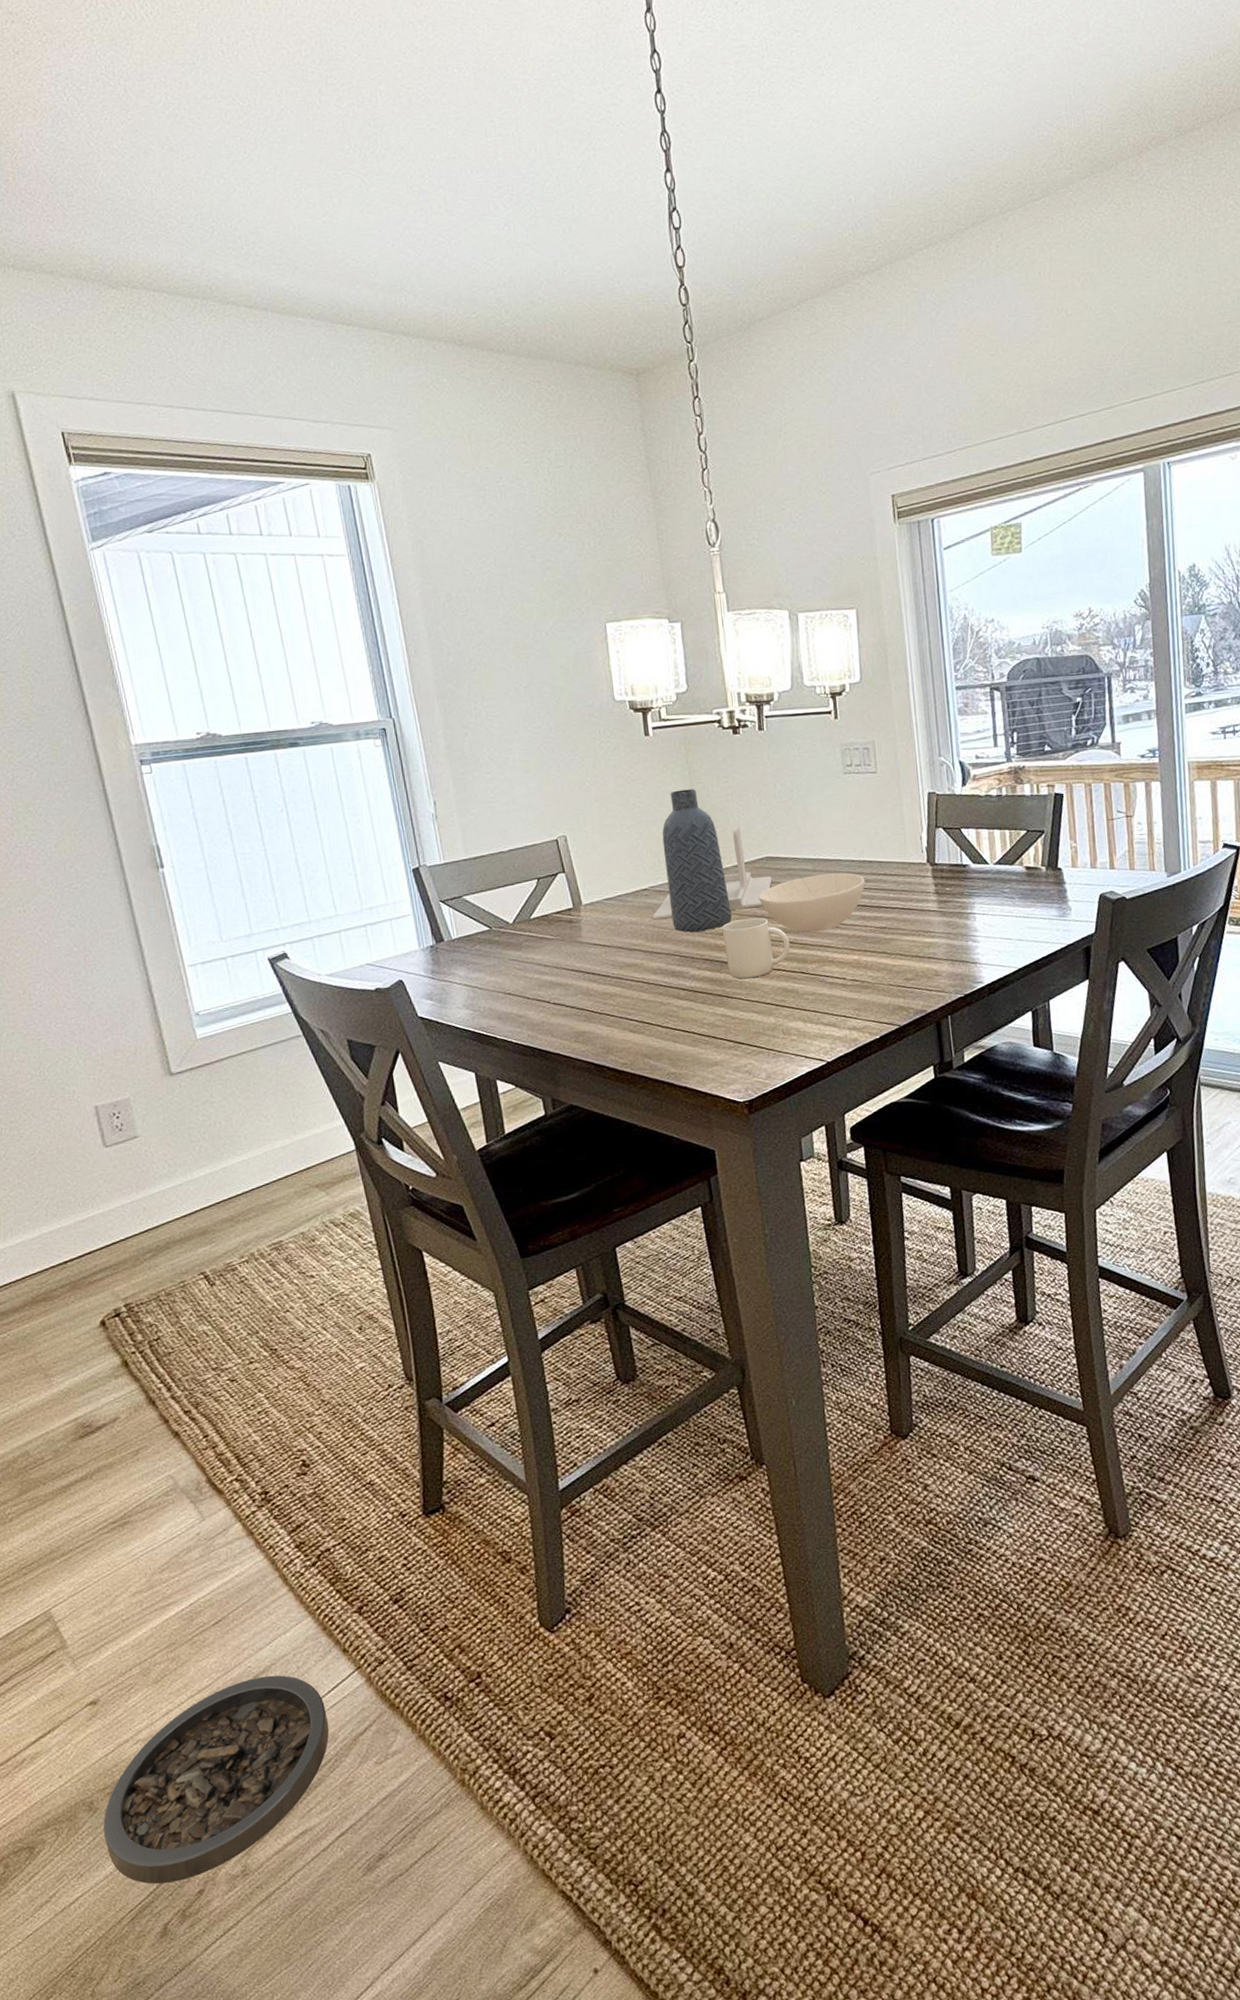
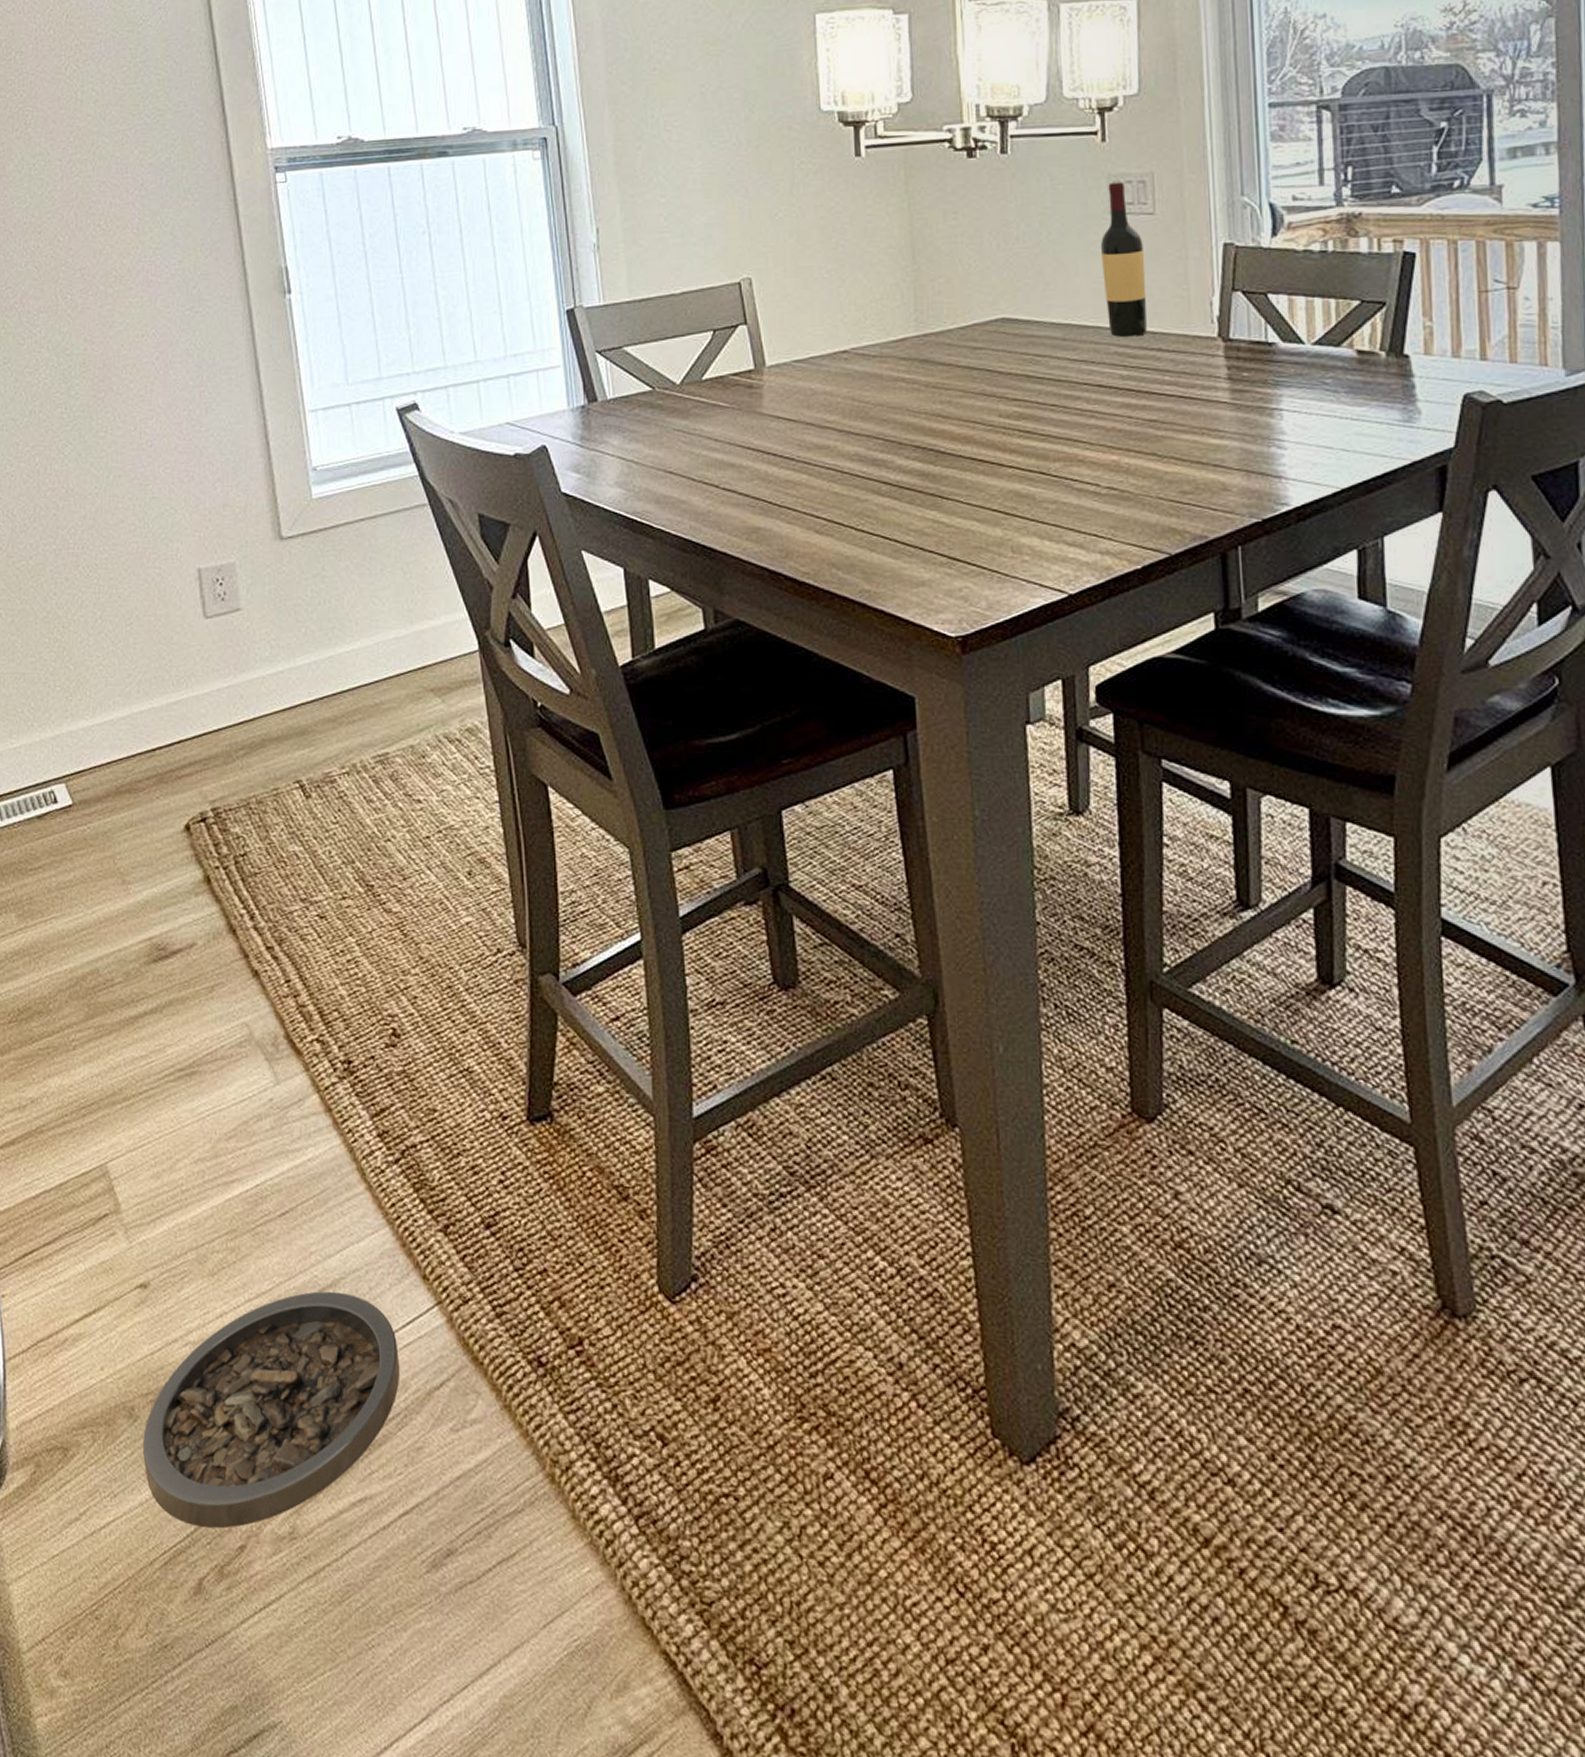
napkin holder: present [652,826,772,920] -> none [851,276,1008,391]
vase: present [662,788,732,932] -> none [870,225,953,410]
mug: present [722,917,791,979] -> none [940,396,1028,476]
bowl: present [758,872,865,933] -> none [989,344,1132,421]
wine bottle: none [837,749,875,867] -> present [1100,182,1147,337]

